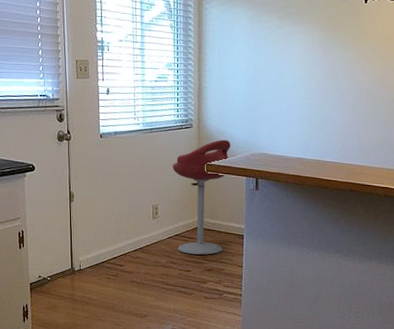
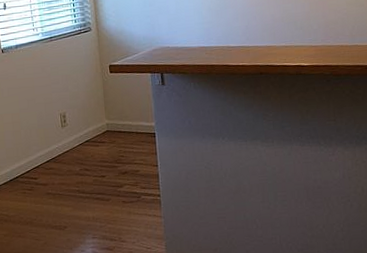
bar stool: present [172,139,230,255] -> none [75,38,136,159]

